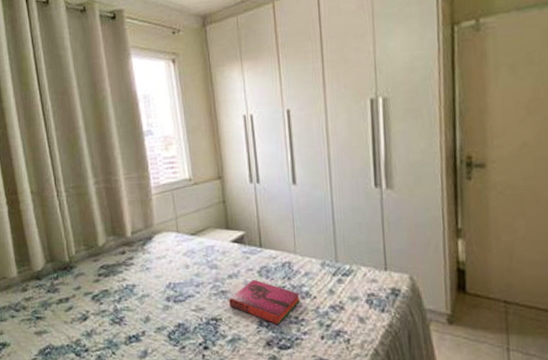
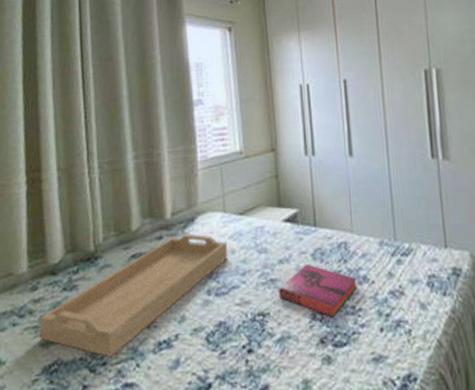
serving tray: none [32,250,183,346] -> present [39,233,228,358]

